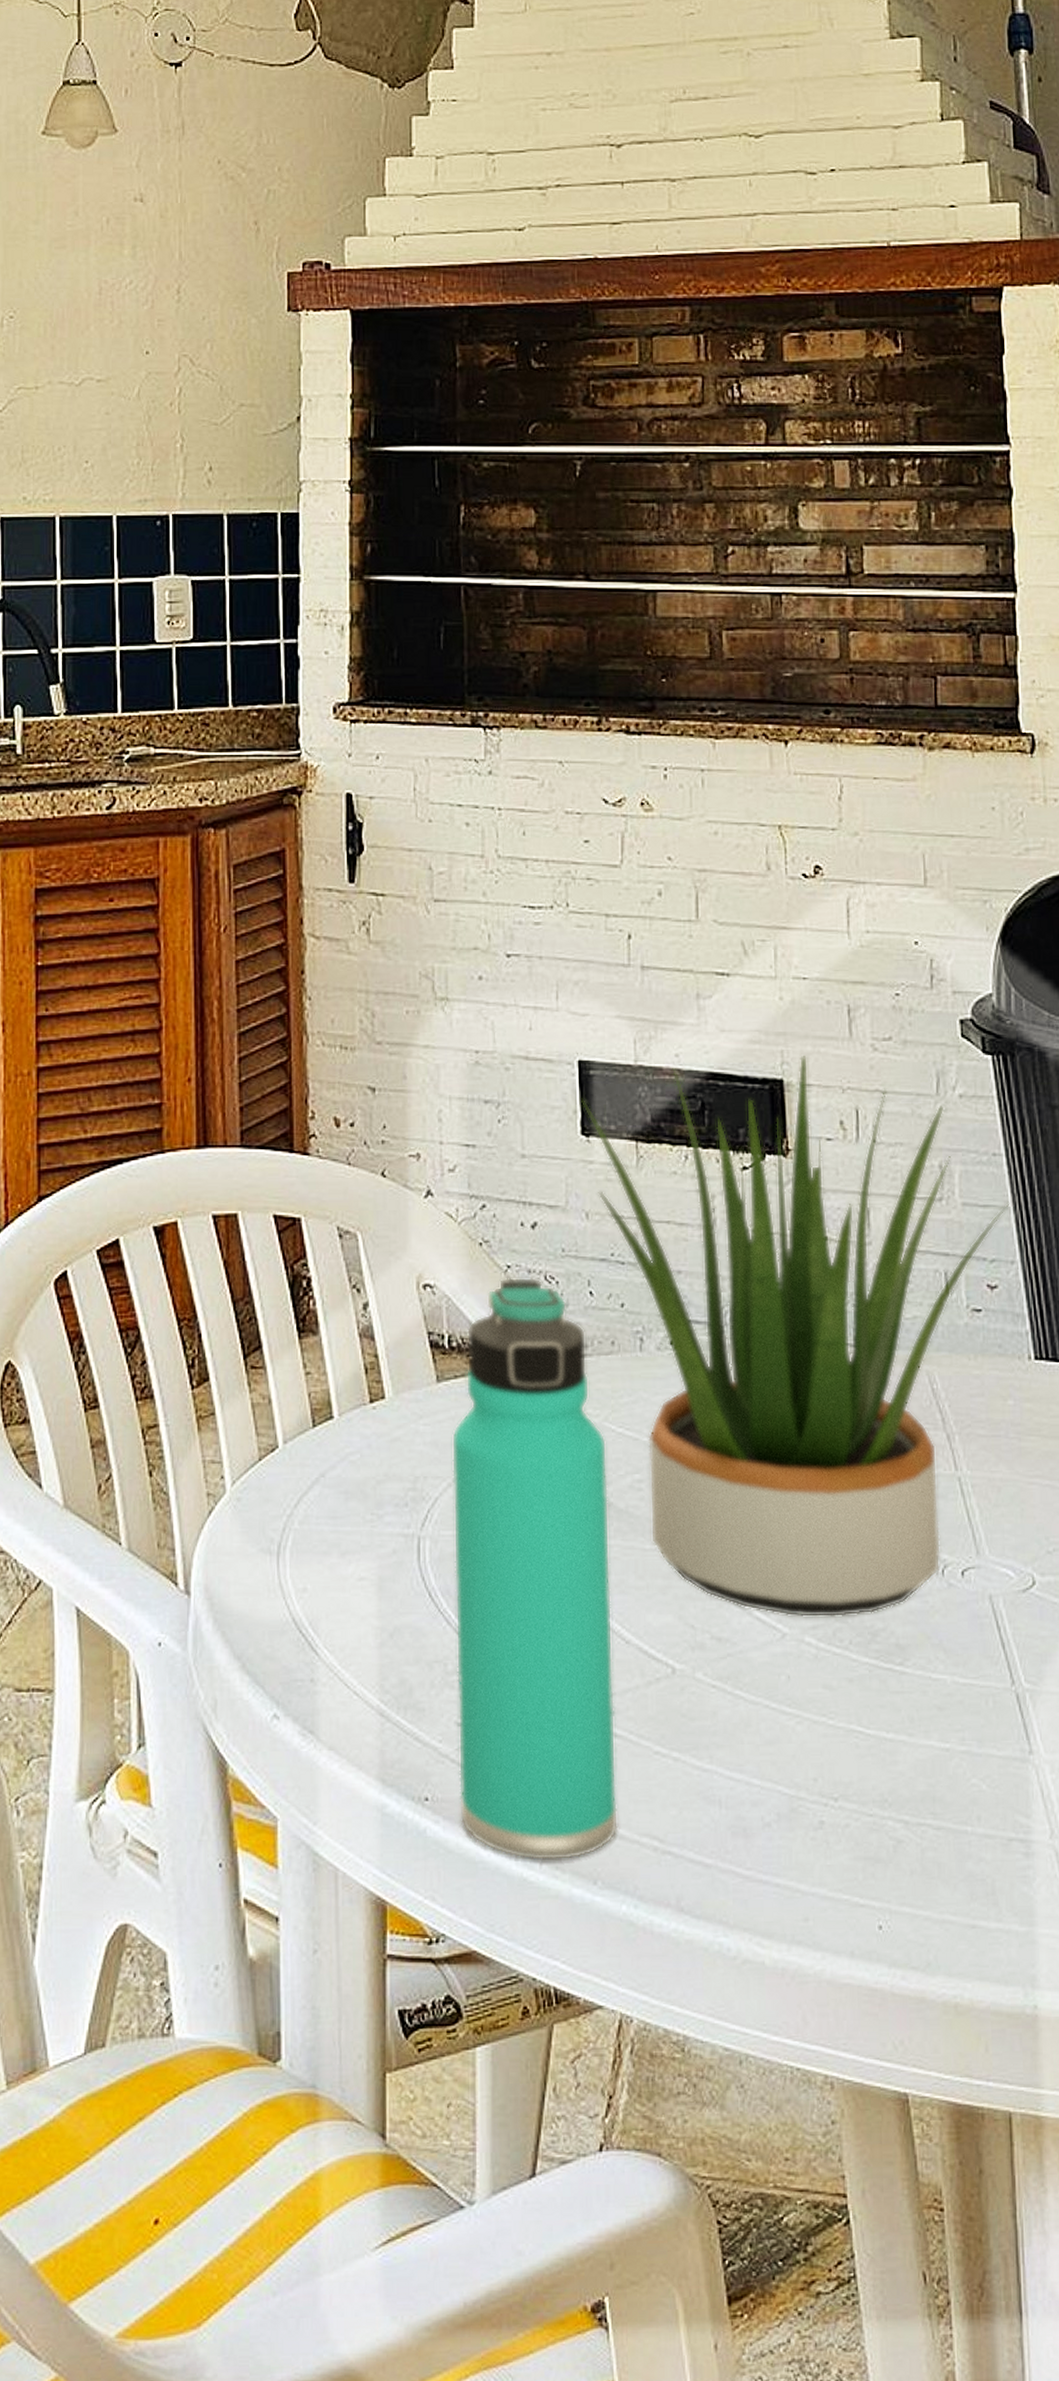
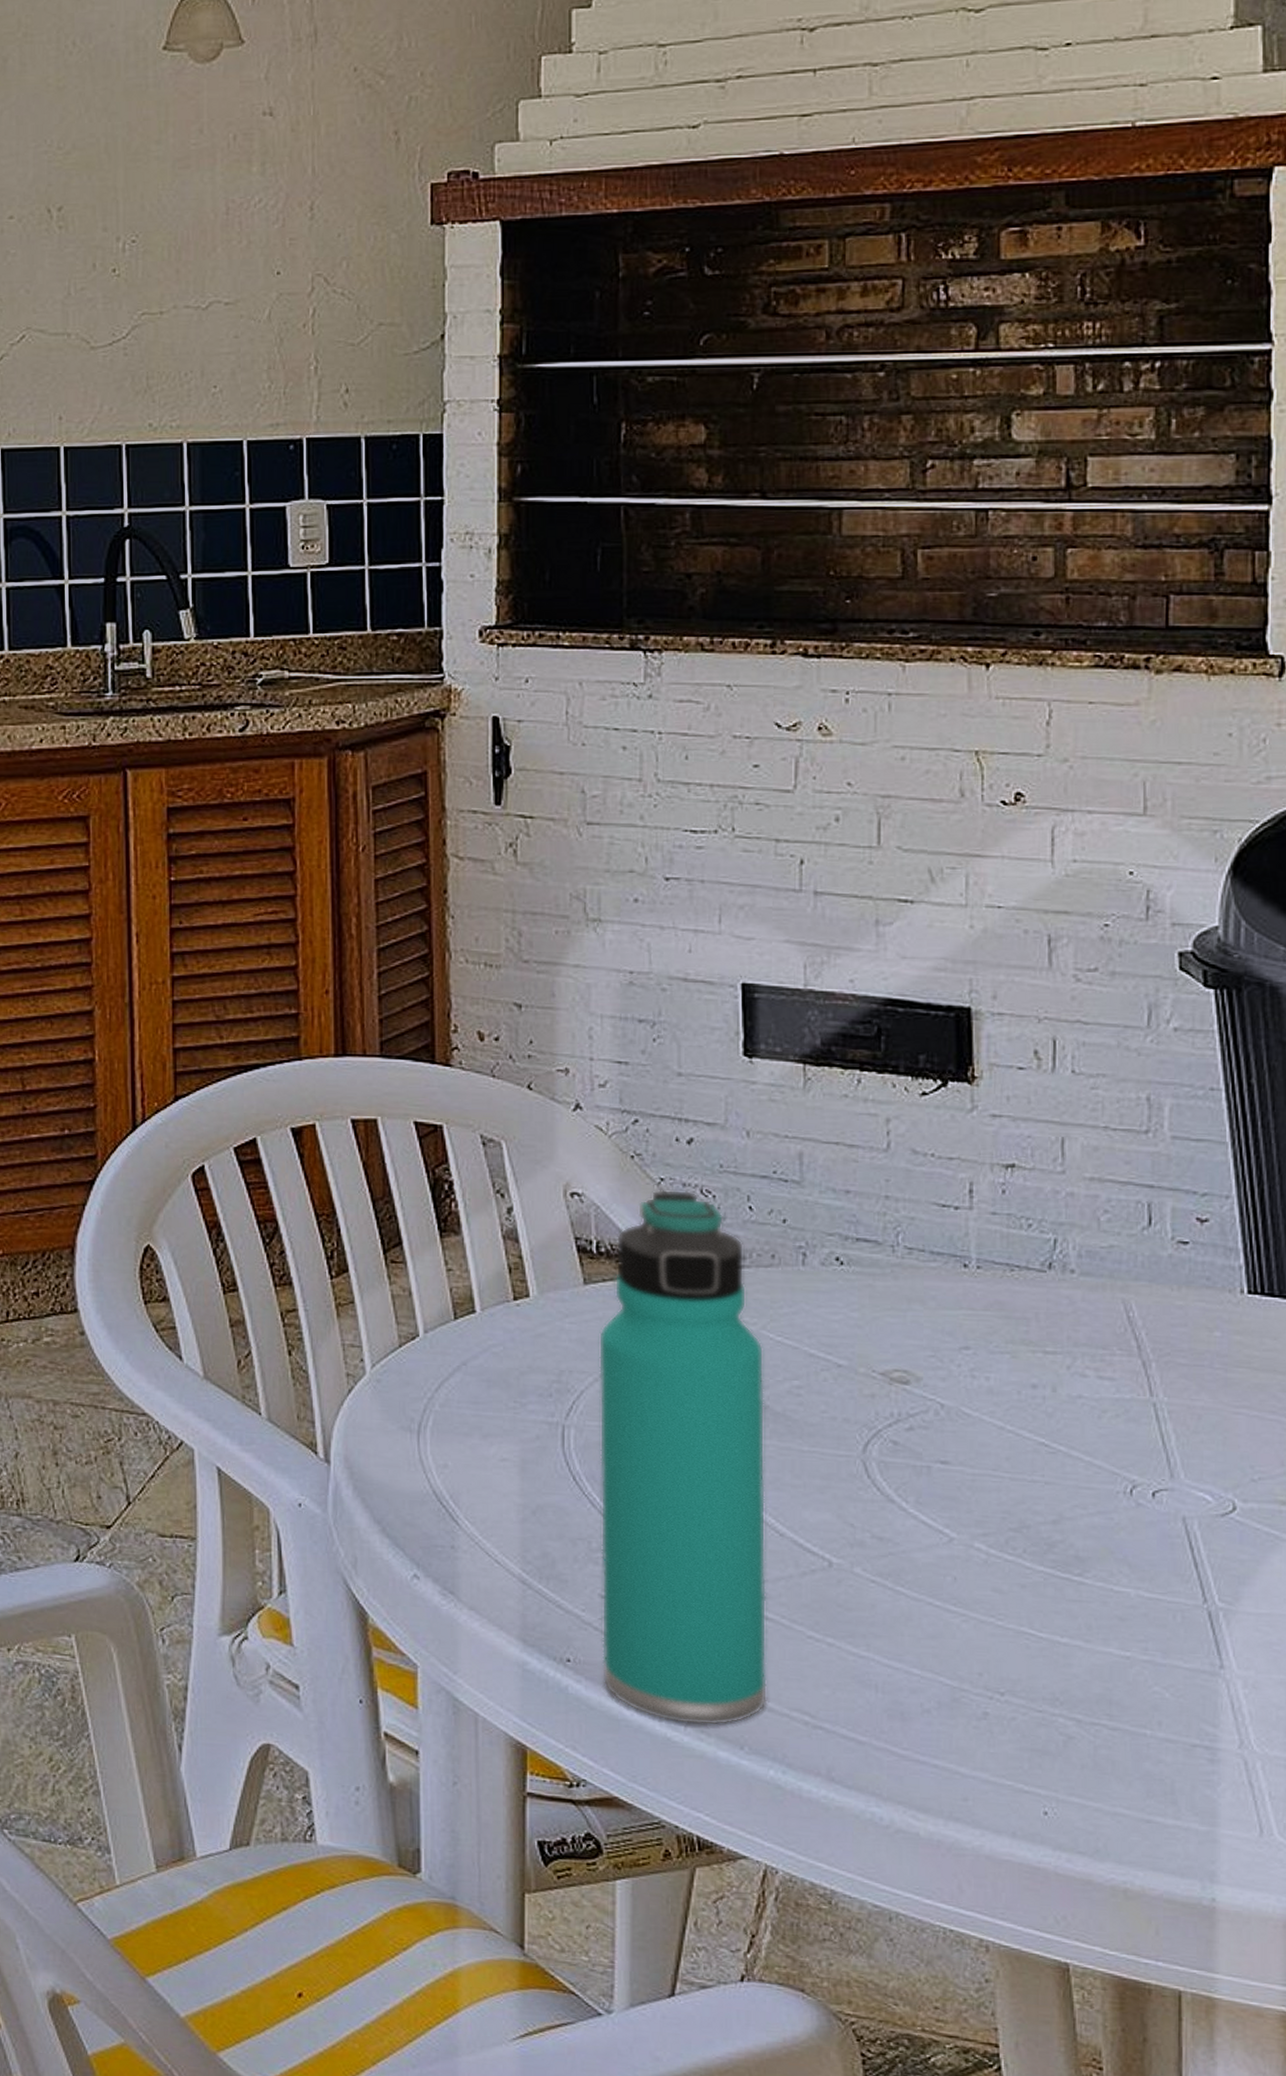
potted plant: present [581,1055,1010,1618] -> none [744,984,1228,1527]

